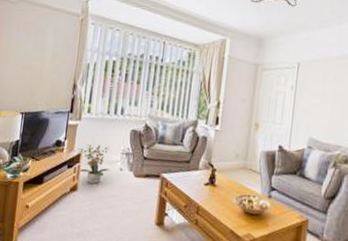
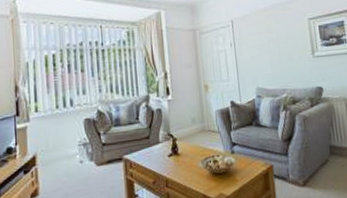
potted plant: present [78,144,109,184] -> none [32,141,69,185]

